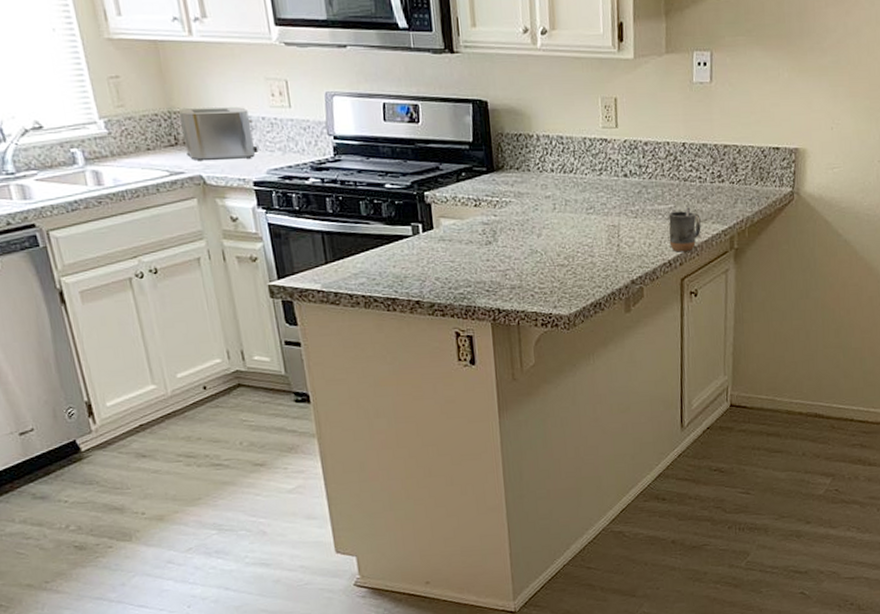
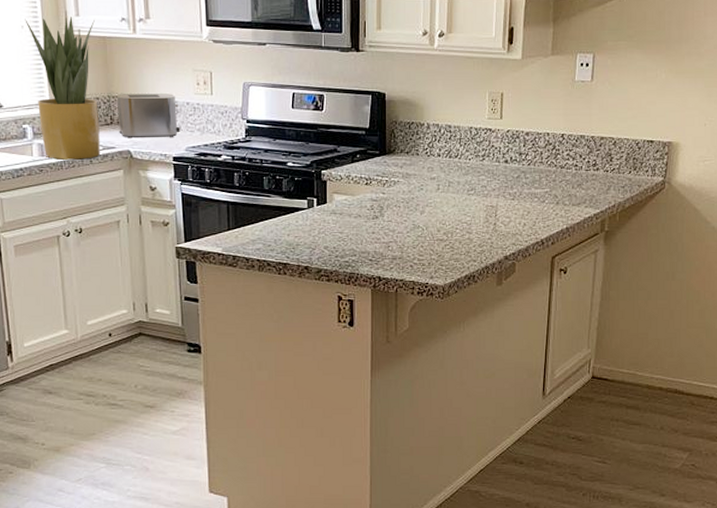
planter: none [55,17,168,189] -> present [25,17,100,160]
mug: present [668,207,702,253] -> none [543,192,574,233]

